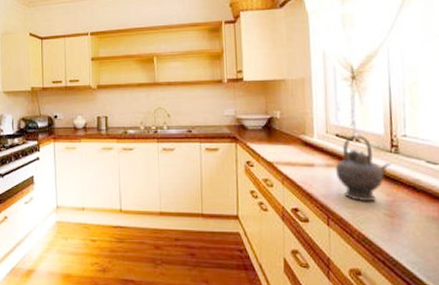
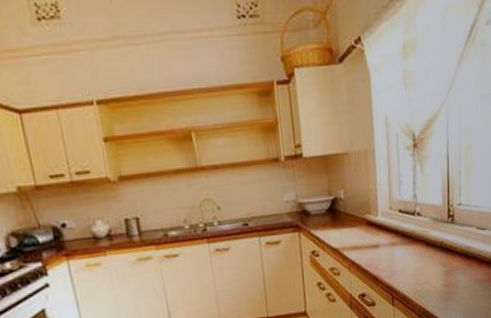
teapot: present [335,135,392,202] -> none [398,208,448,276]

